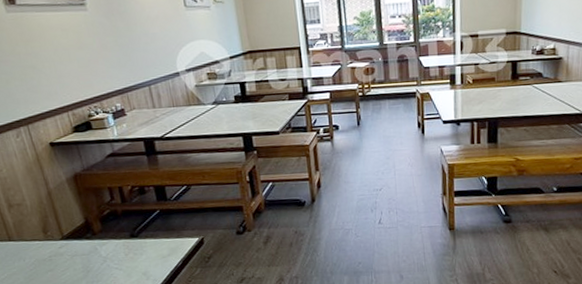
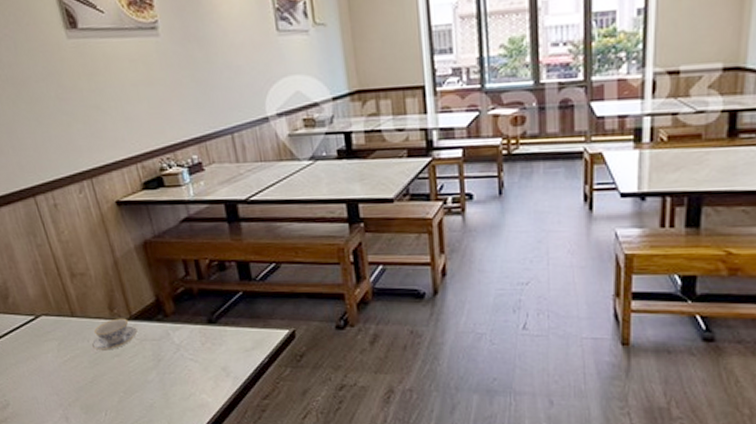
teacup: none [28,239,69,268] -> present [92,318,138,351]

